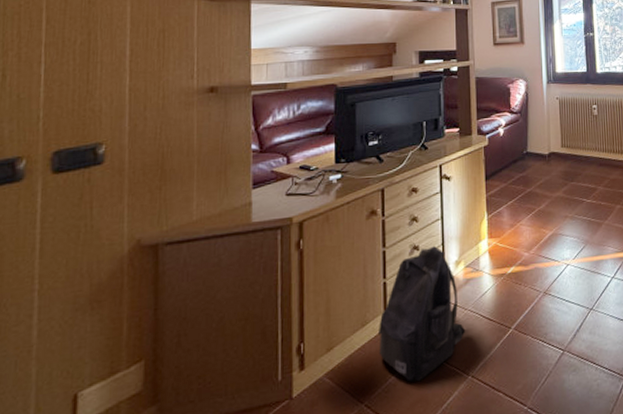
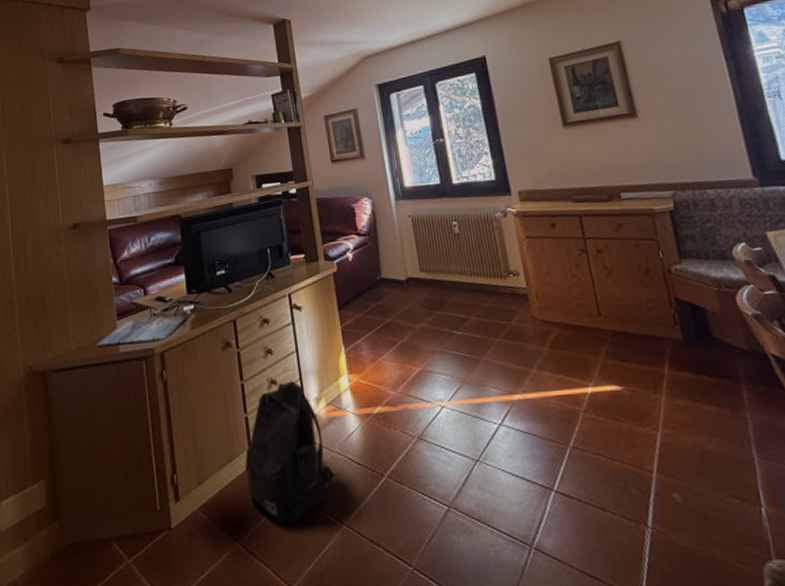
magazine: none [224,184,334,217] -> present [96,315,188,347]

